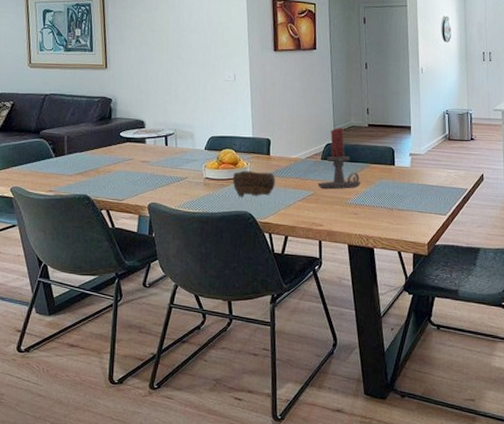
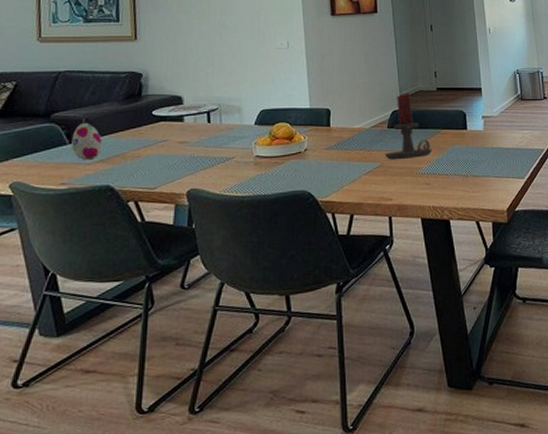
decorative egg: none [56,139,81,172] -> present [71,122,103,160]
bowl: present [232,171,275,197] -> none [287,145,337,175]

